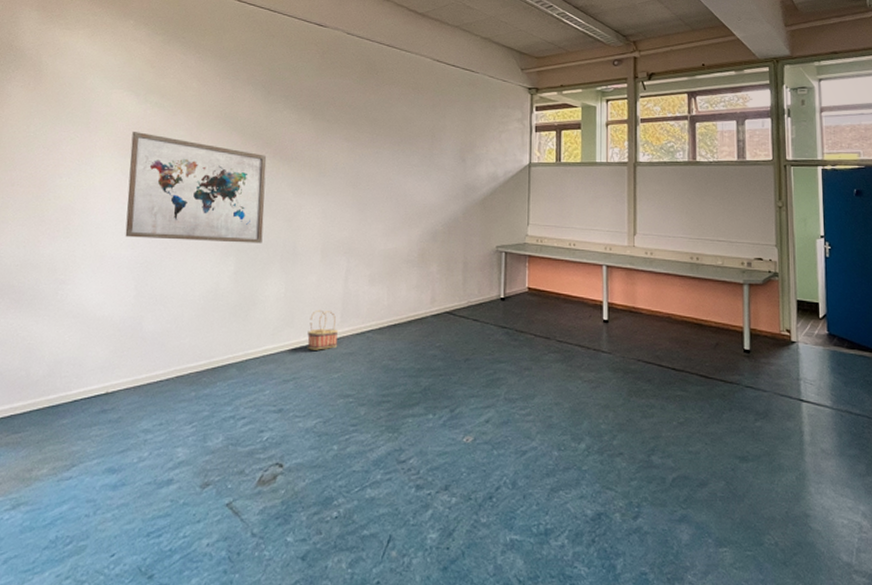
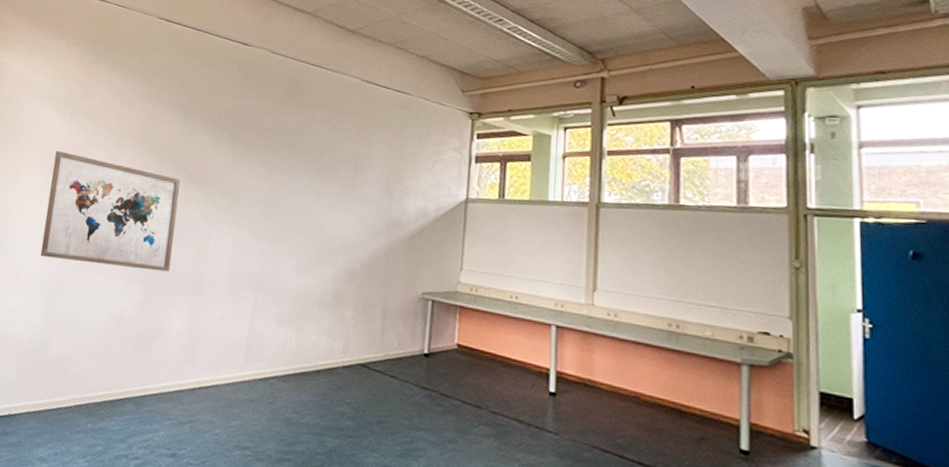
basket: present [307,309,339,350] -> none [206,348,241,393]

